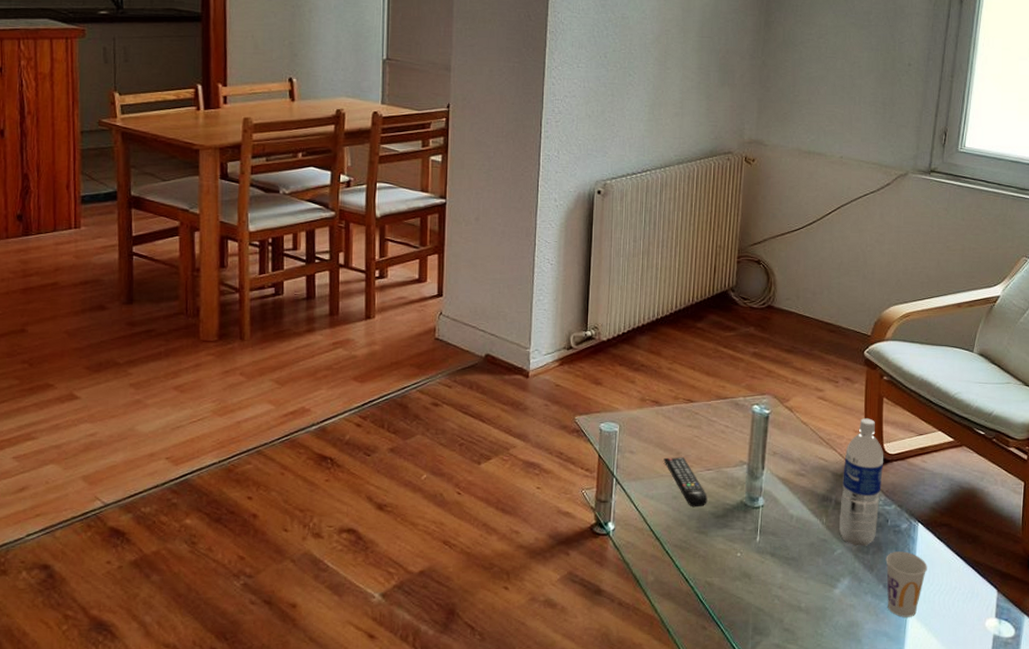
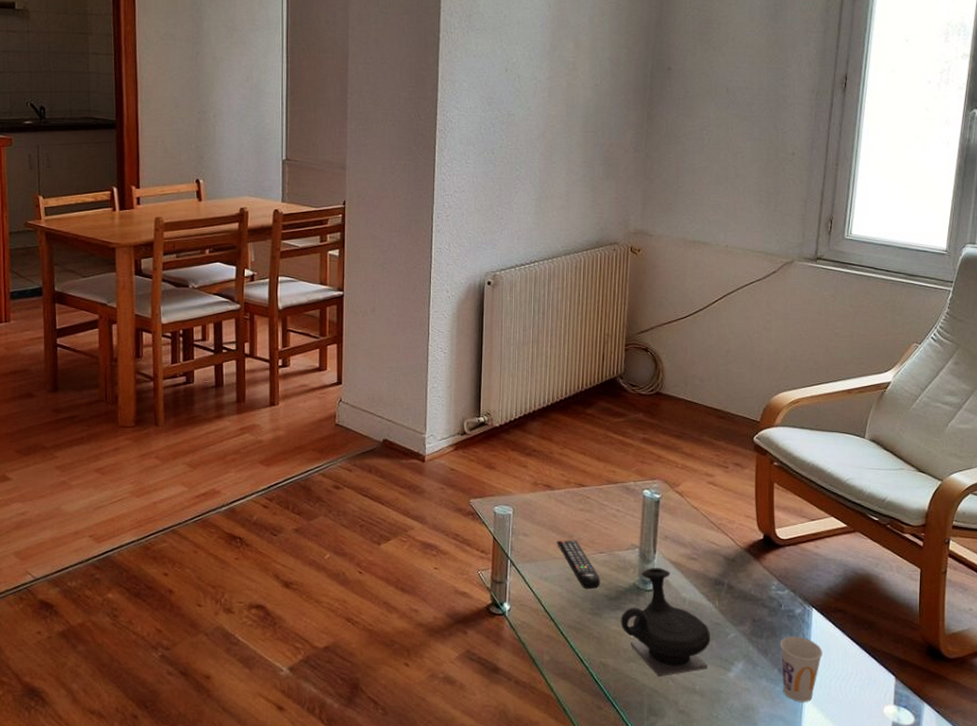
teapot: none [727,483,818,596] -> present [621,567,711,677]
water bottle: present [839,418,884,546] -> none [732,503,776,630]

